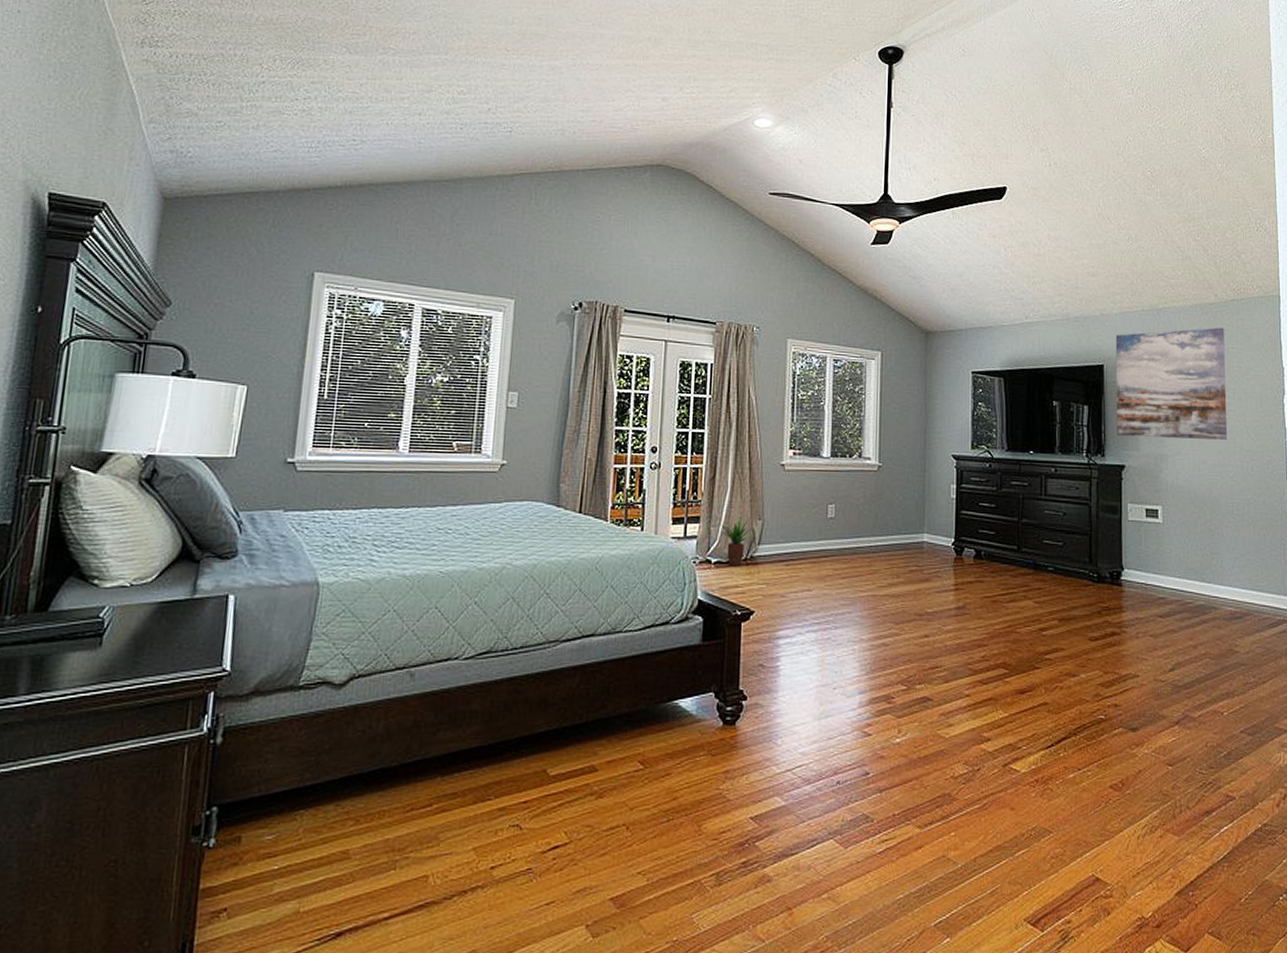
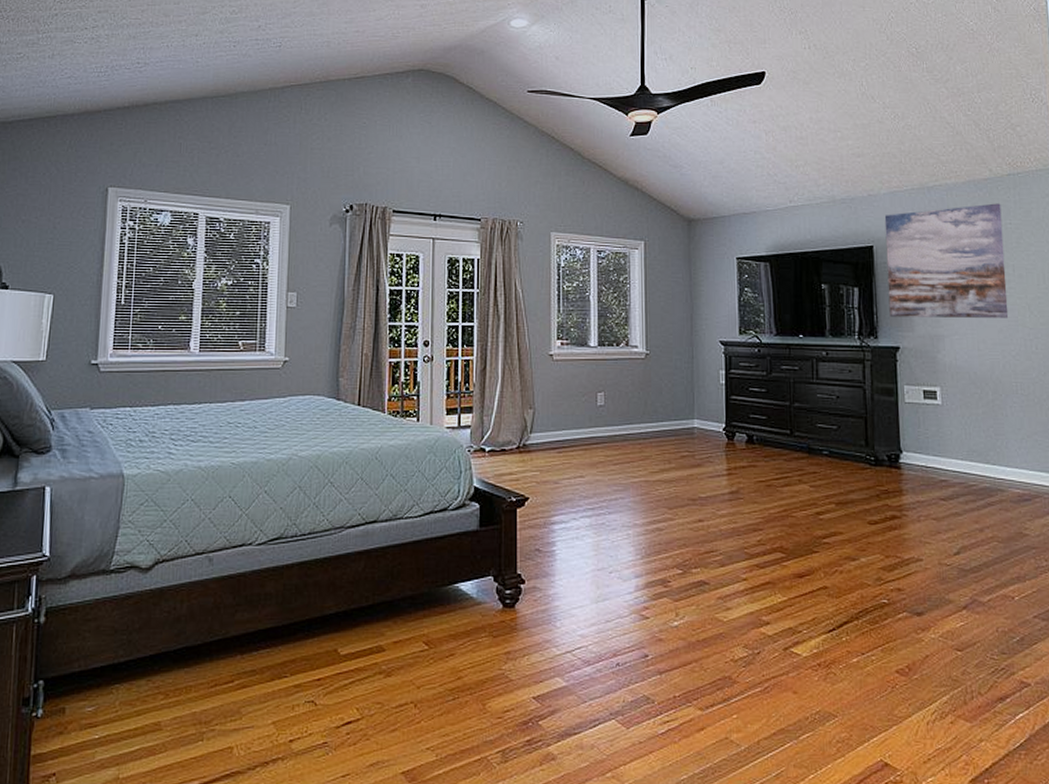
potted plant: present [719,516,754,567] -> none [492,405,526,455]

